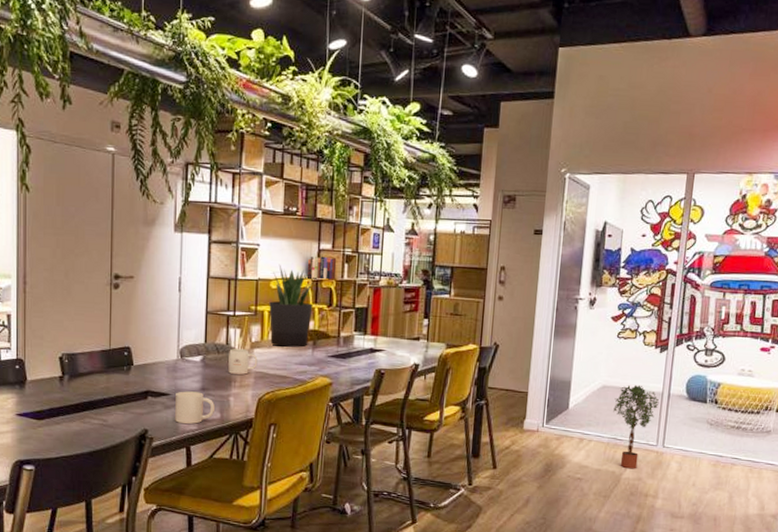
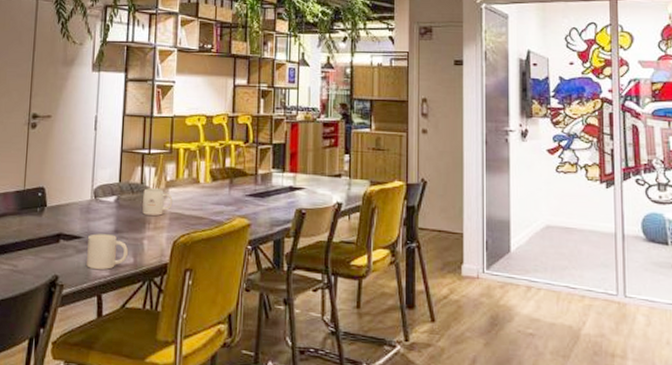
planter: present [269,264,313,348] -> none [184,101,229,187]
books: present [308,256,337,280] -> none [223,92,253,116]
potted tree: present [613,384,659,469] -> none [561,224,613,323]

